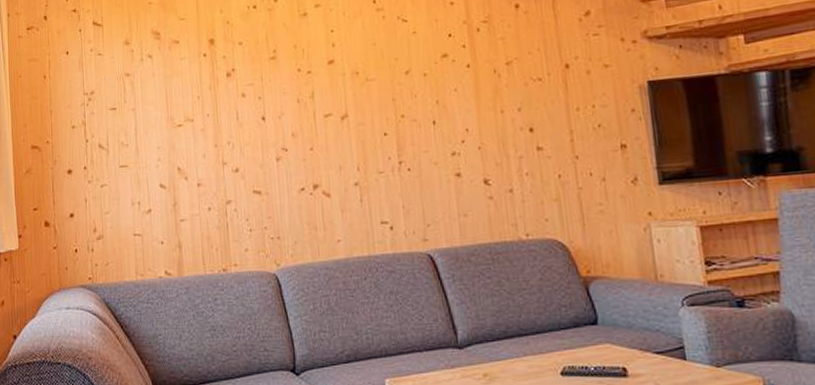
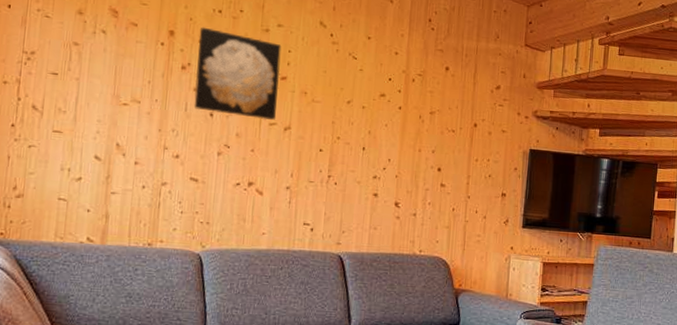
wall art: none [237,25,331,117] -> present [193,27,282,120]

